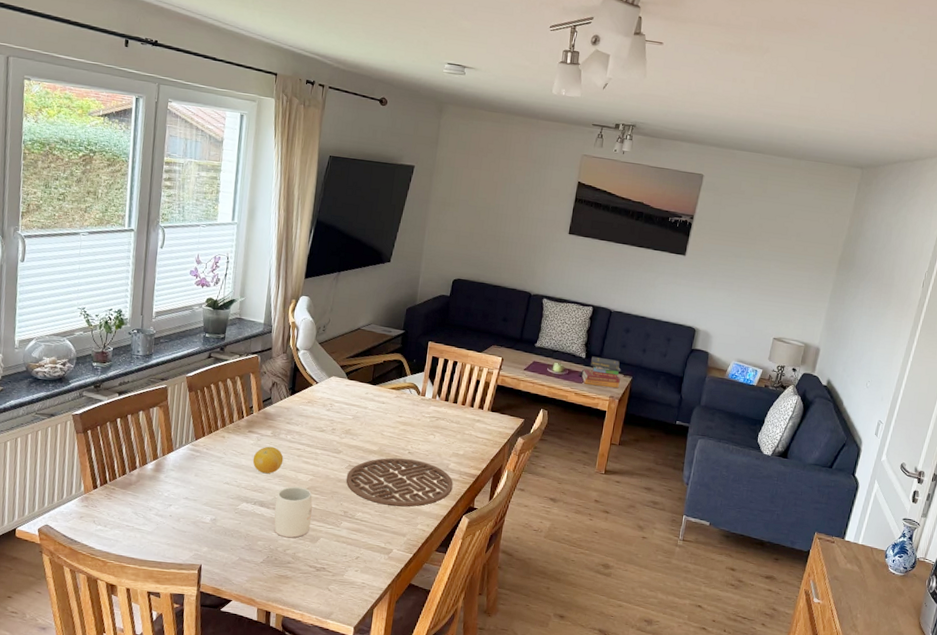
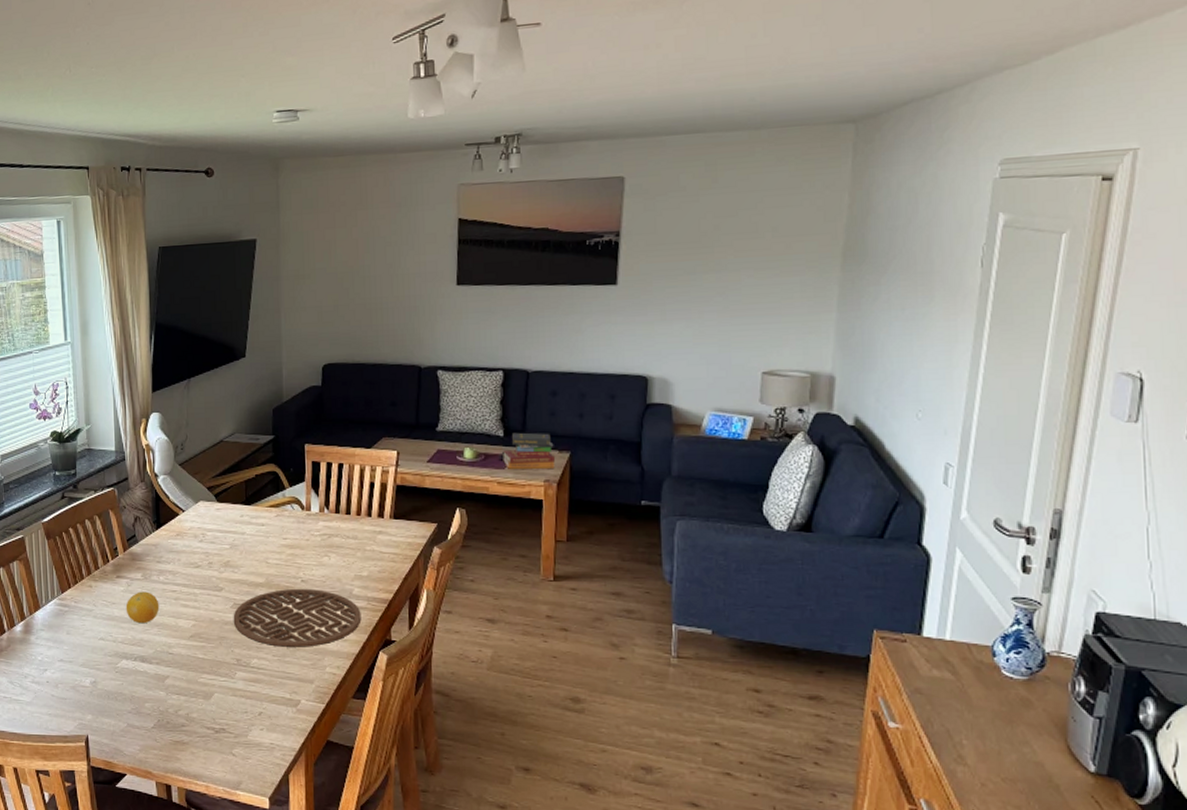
mug: present [274,486,313,538] -> none [157,635,200,696]

